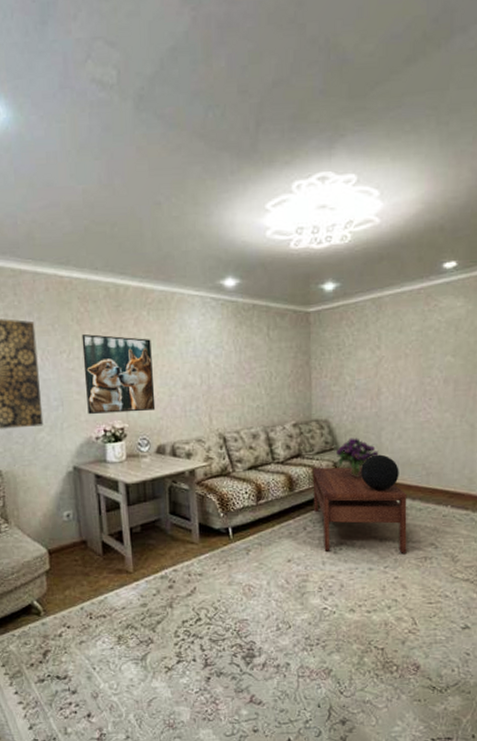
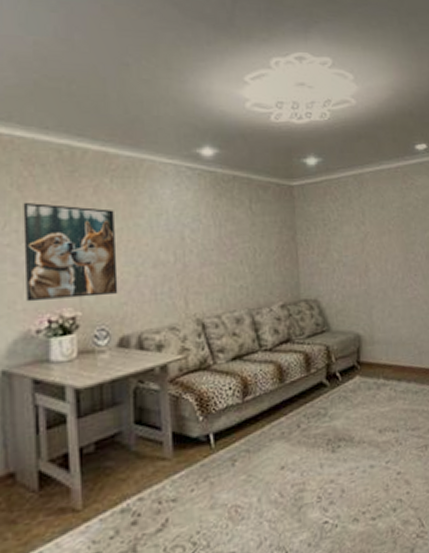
coffee table: present [312,467,407,553] -> none [304,350,407,451]
bouquet: present [336,438,379,477] -> none [328,318,371,361]
decorative sphere: present [361,454,399,490] -> none [354,334,393,375]

